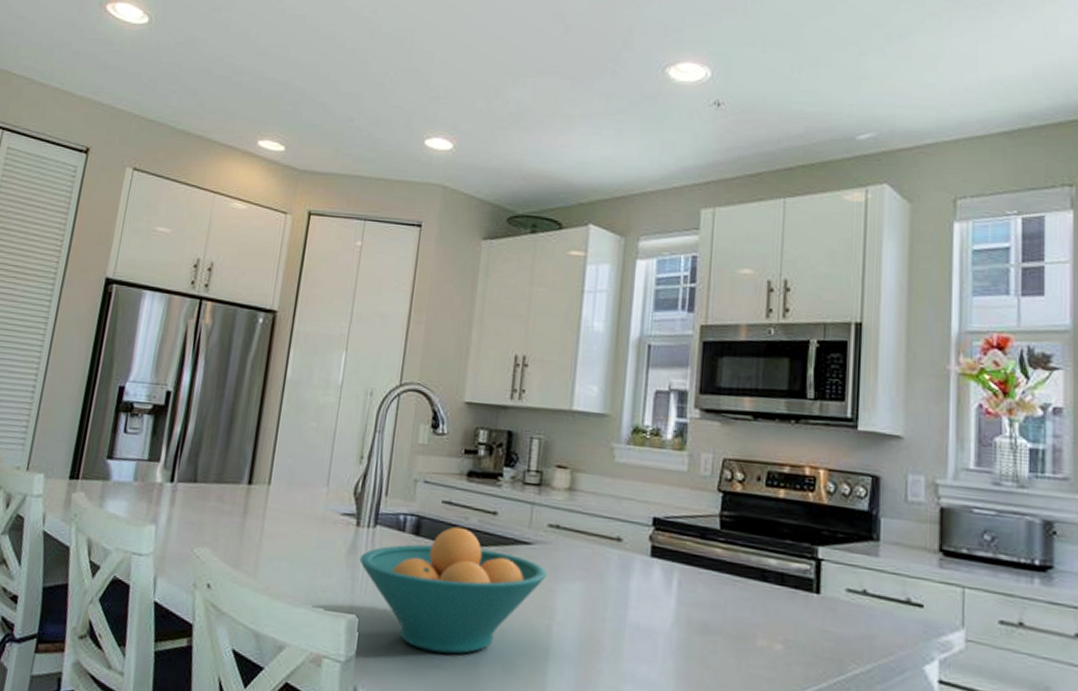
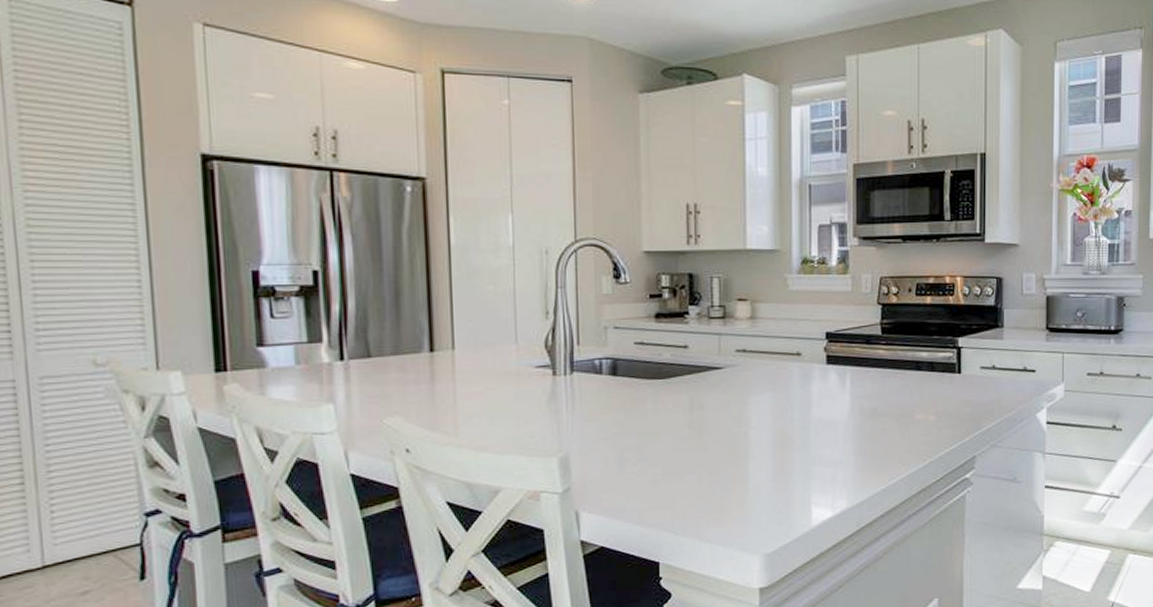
fruit bowl: present [359,526,547,654] -> none [561,363,739,470]

